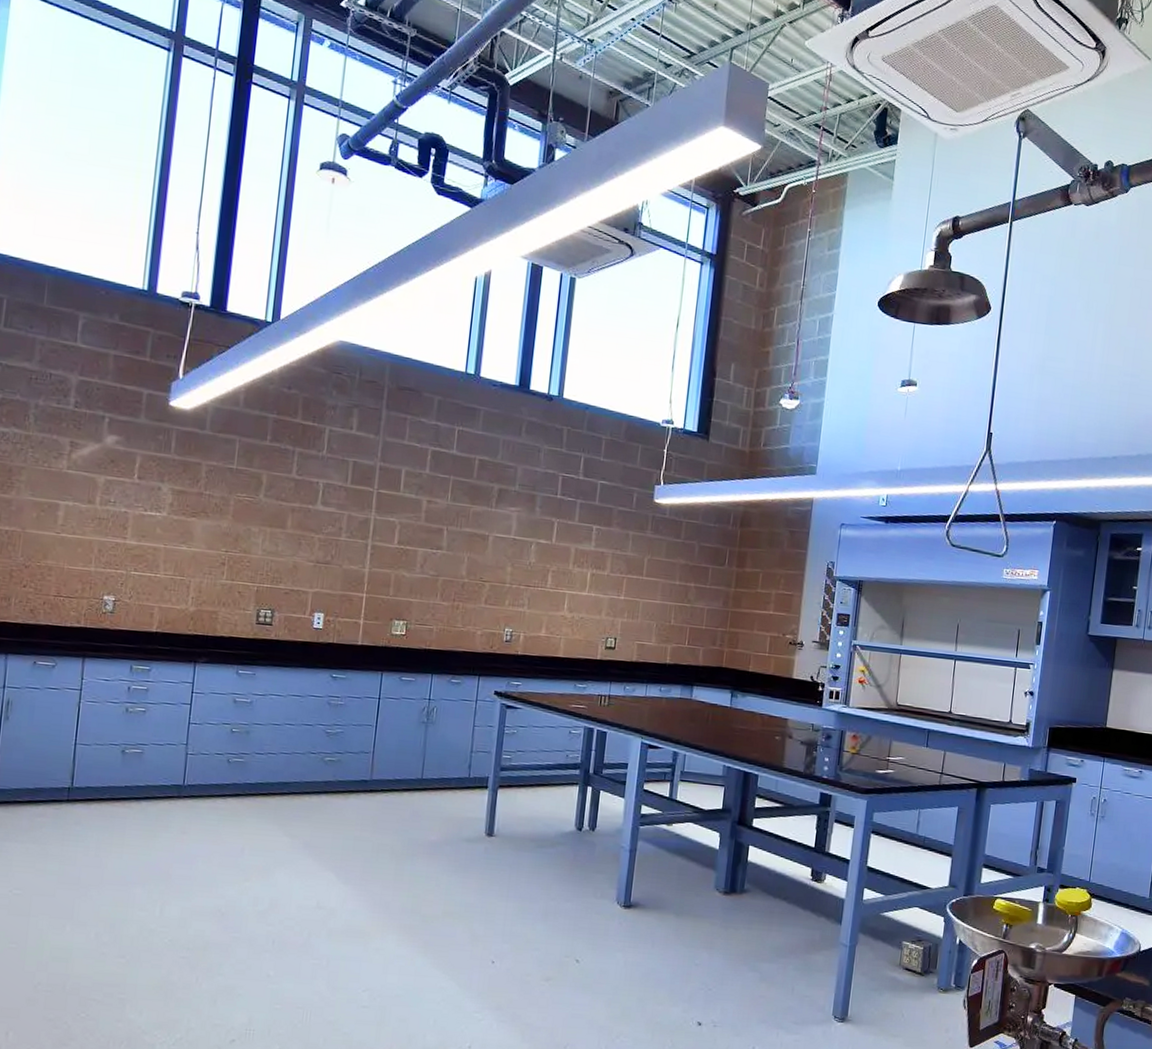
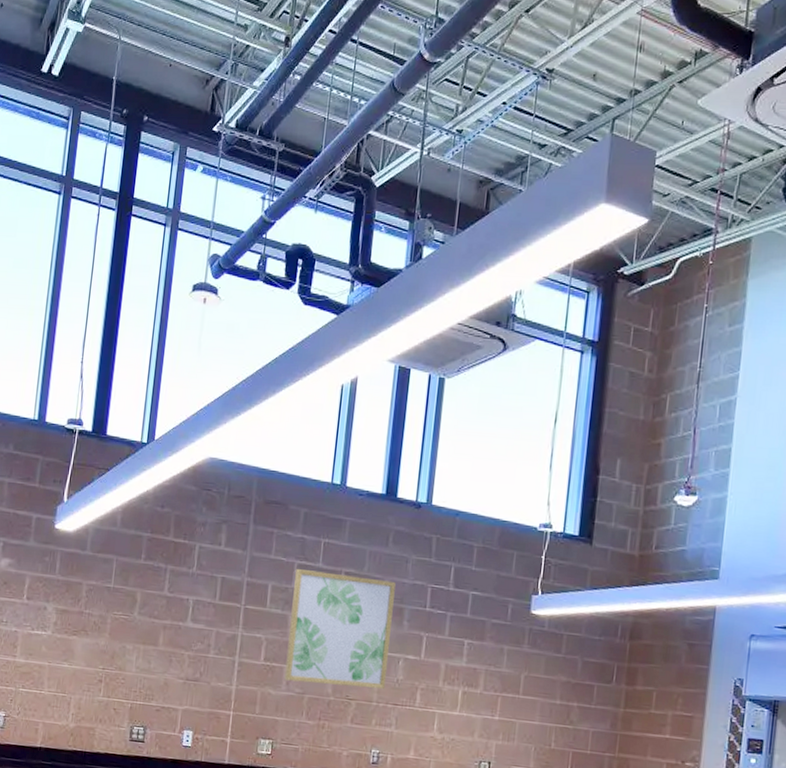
wall art: none [418,455,528,572] -> present [284,569,396,689]

